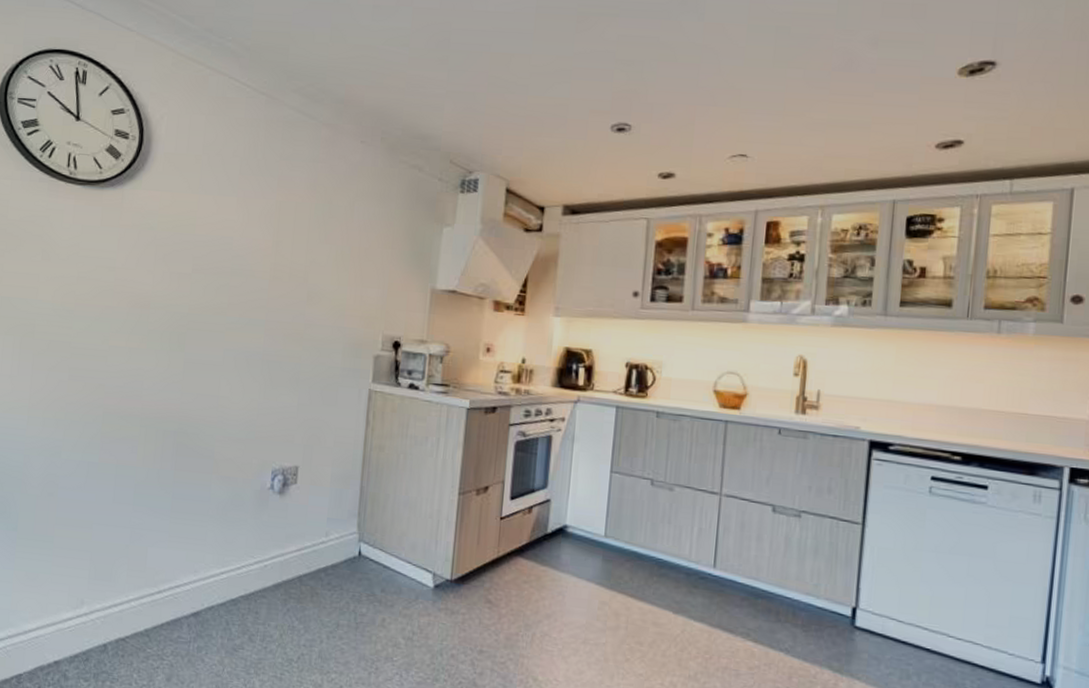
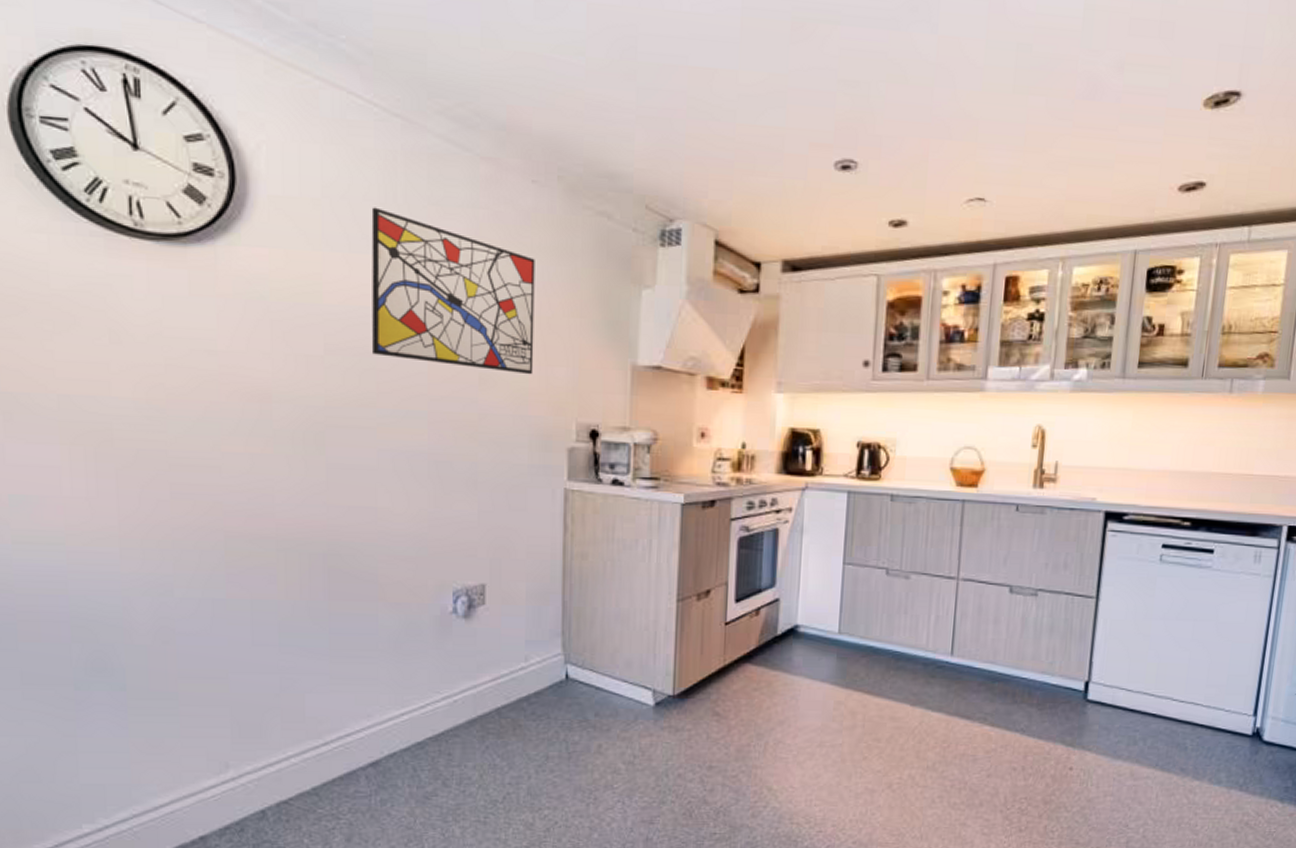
wall art: none [228,161,359,294] -> present [371,207,535,375]

